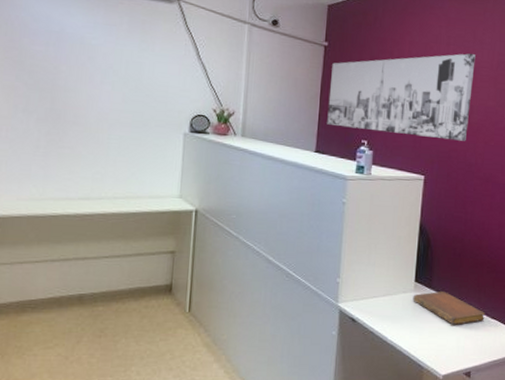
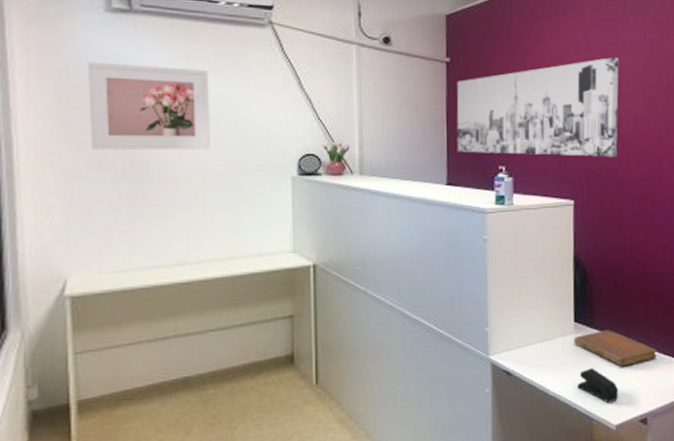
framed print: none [20,20,122,104] -> present [87,61,211,150]
stapler: none [412,323,449,356] -> present [576,368,619,404]

